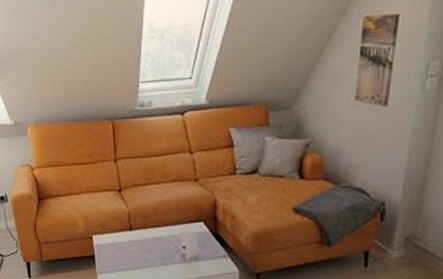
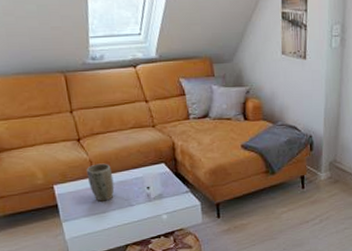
plant pot: none [124,217,150,257] -> present [86,163,115,202]

